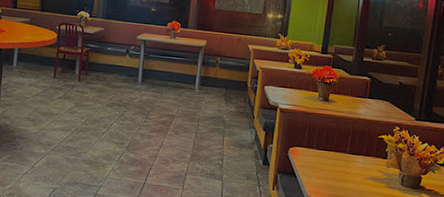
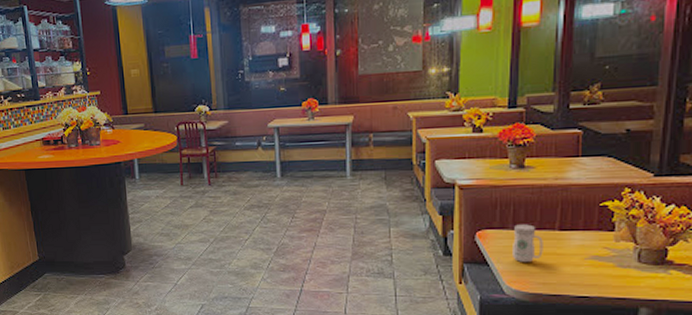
mug: none [314,145,337,178] -> present [513,224,543,263]

